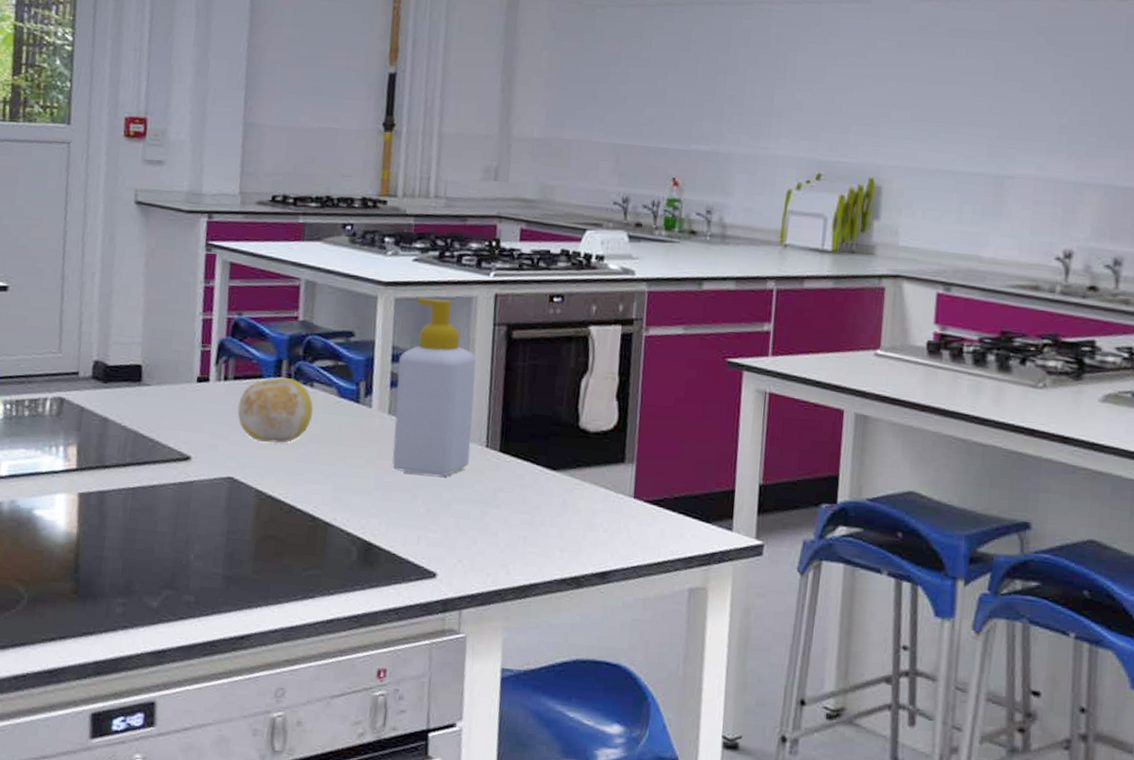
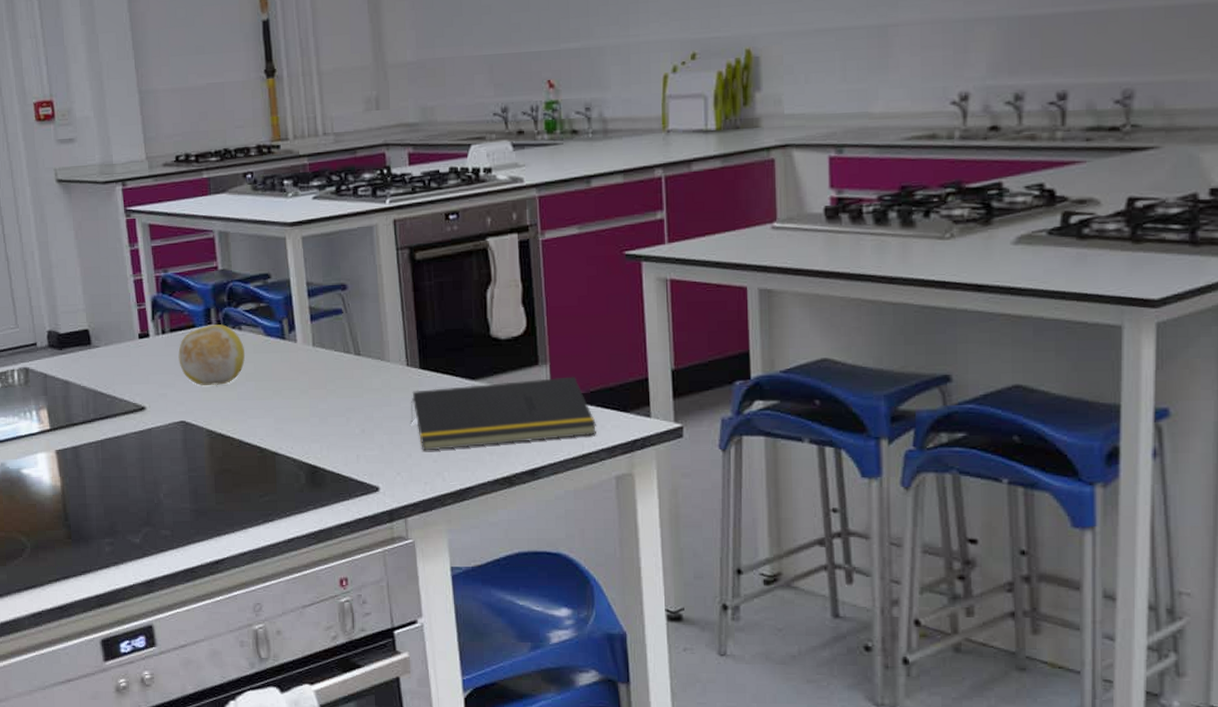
soap bottle: present [392,298,476,476] -> none [314,231,394,399]
notepad: none [481,474,676,544] -> present [410,376,596,451]

